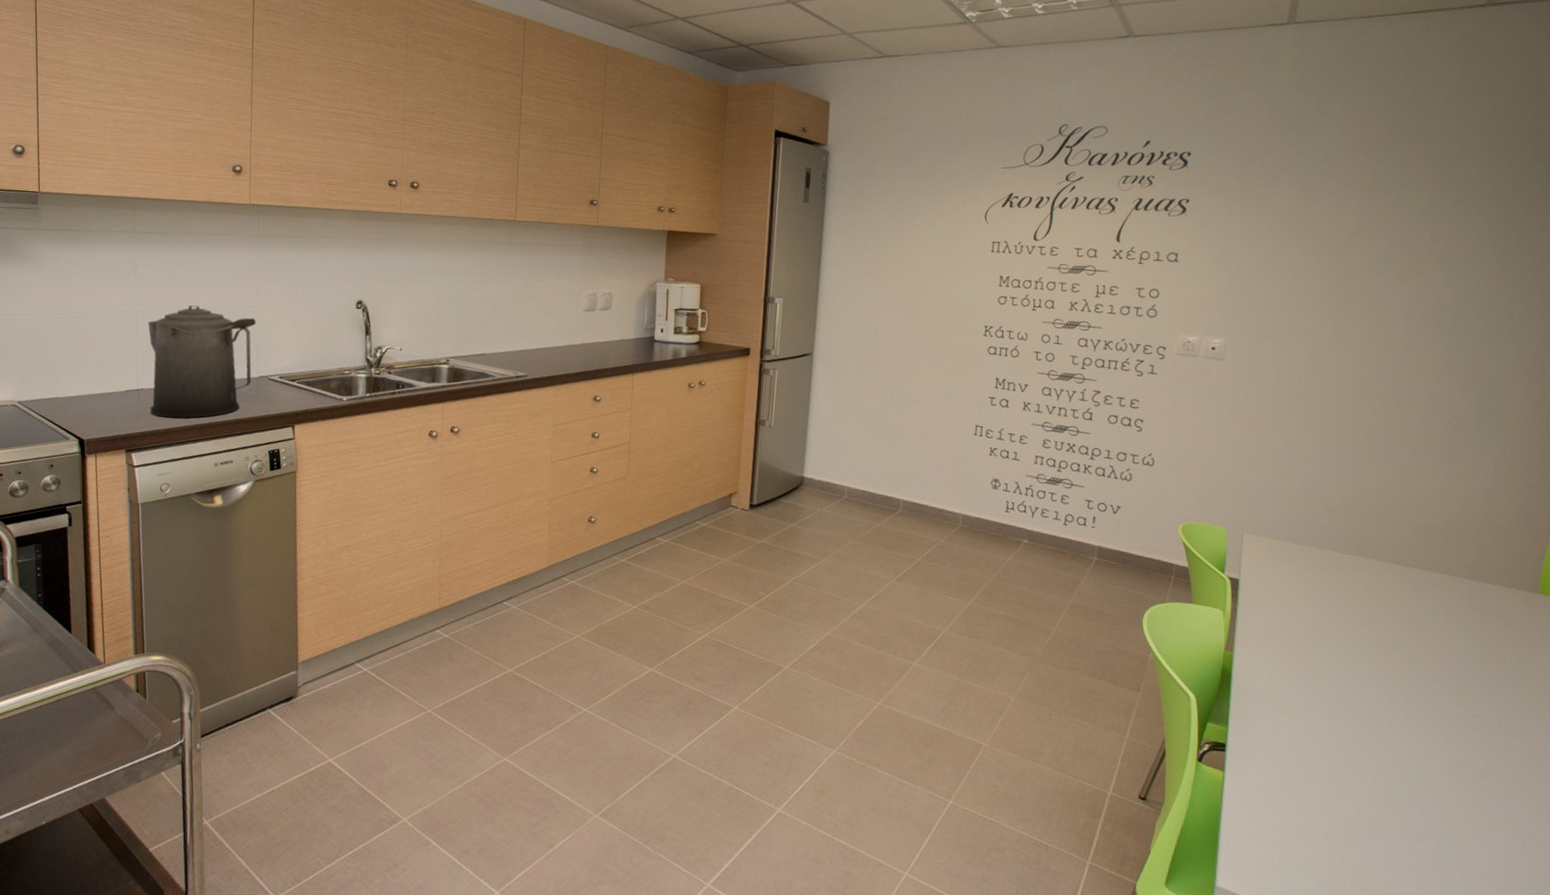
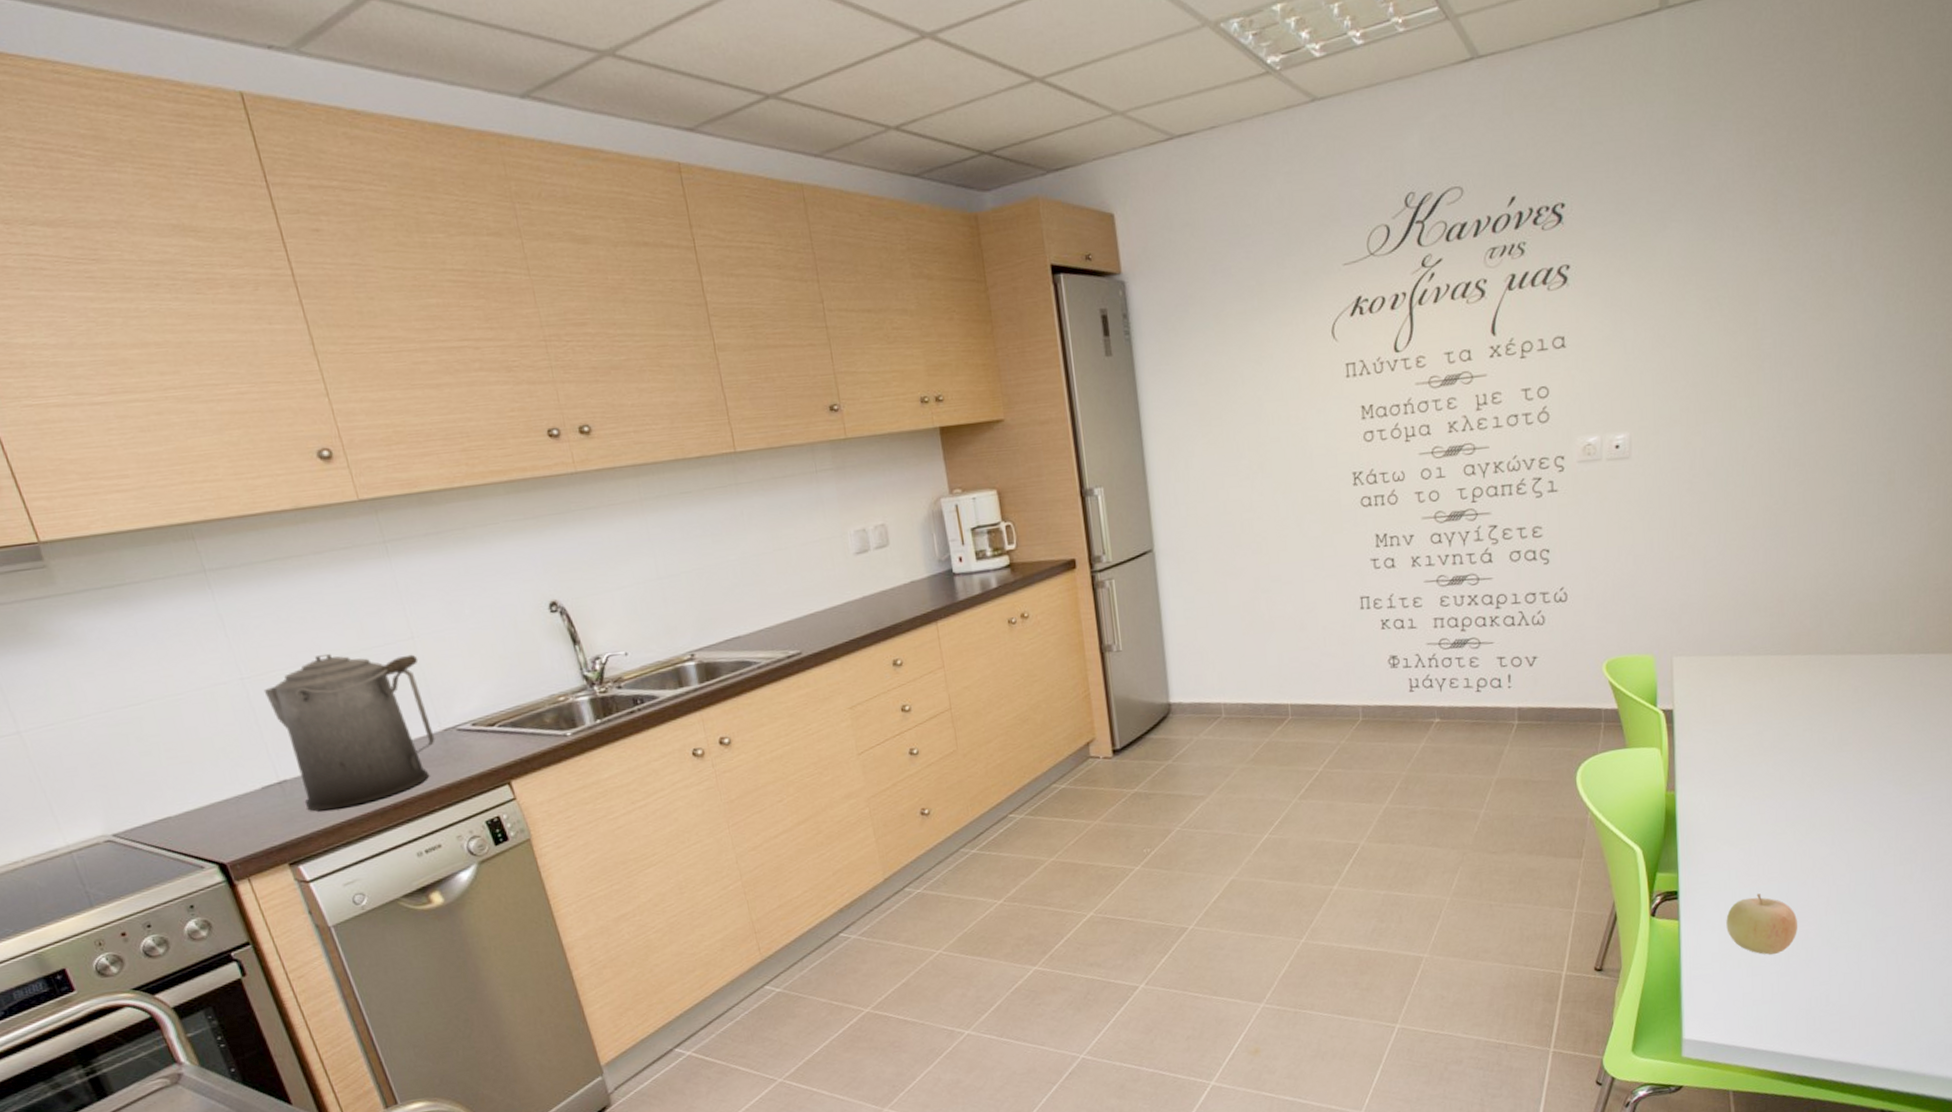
fruit: none [1269,766,1340,828] -> present [1726,893,1798,955]

